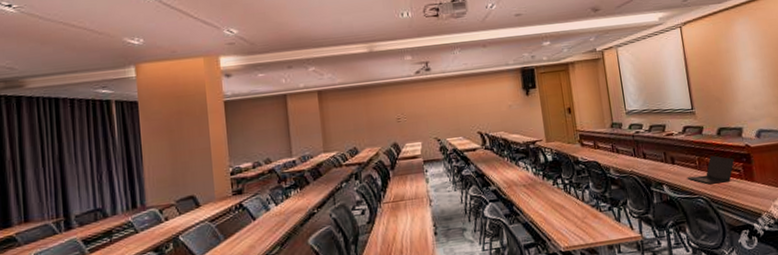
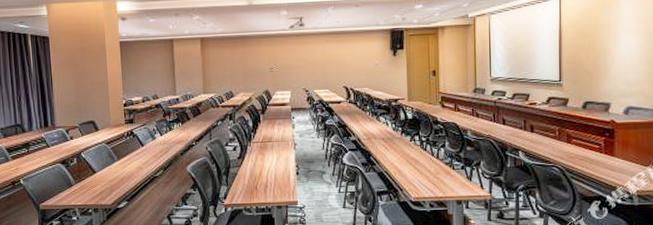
laptop: present [687,155,735,185] -> none [544,128,597,155]

